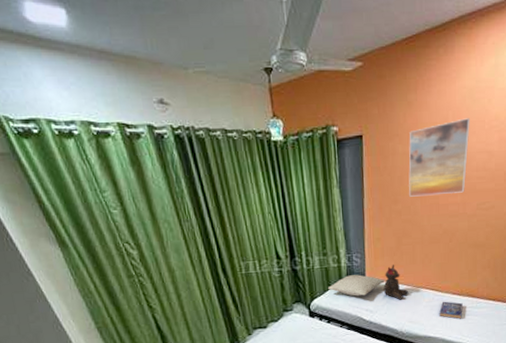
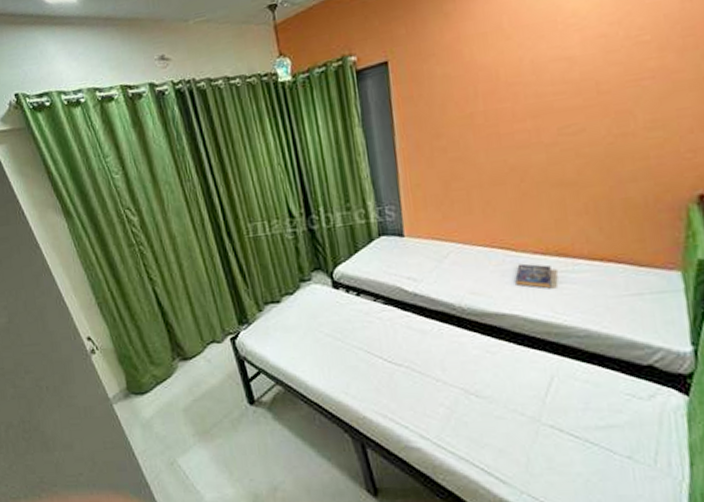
pillow: present [328,274,385,297] -> none [355,232,432,261]
teddy bear: present [383,265,409,300] -> none [429,217,467,264]
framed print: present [409,118,470,197] -> none [450,20,537,129]

